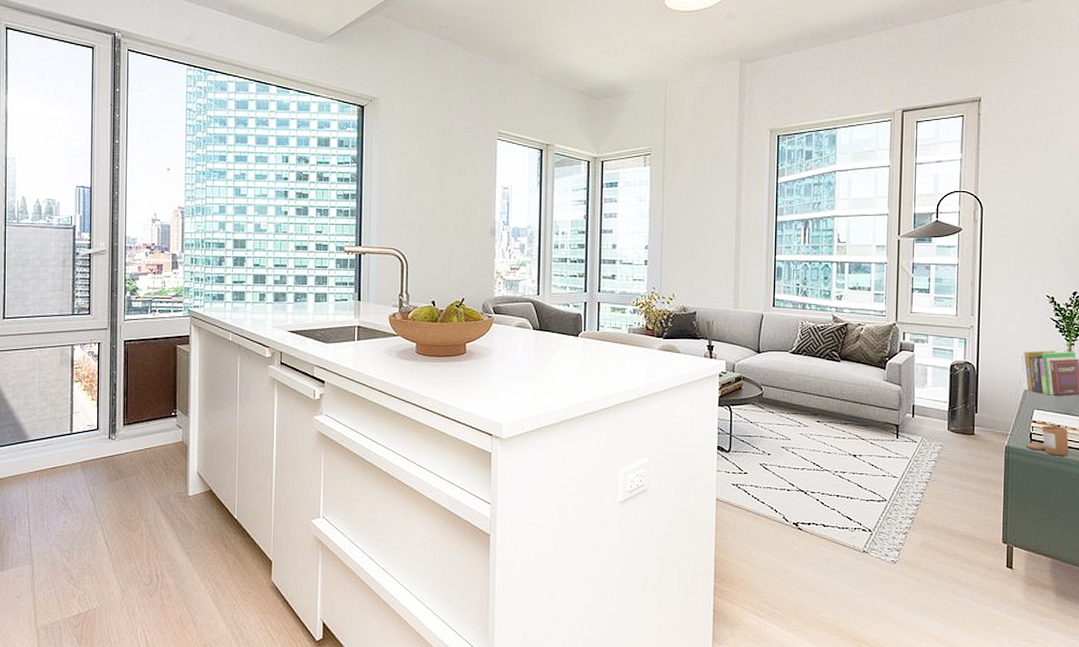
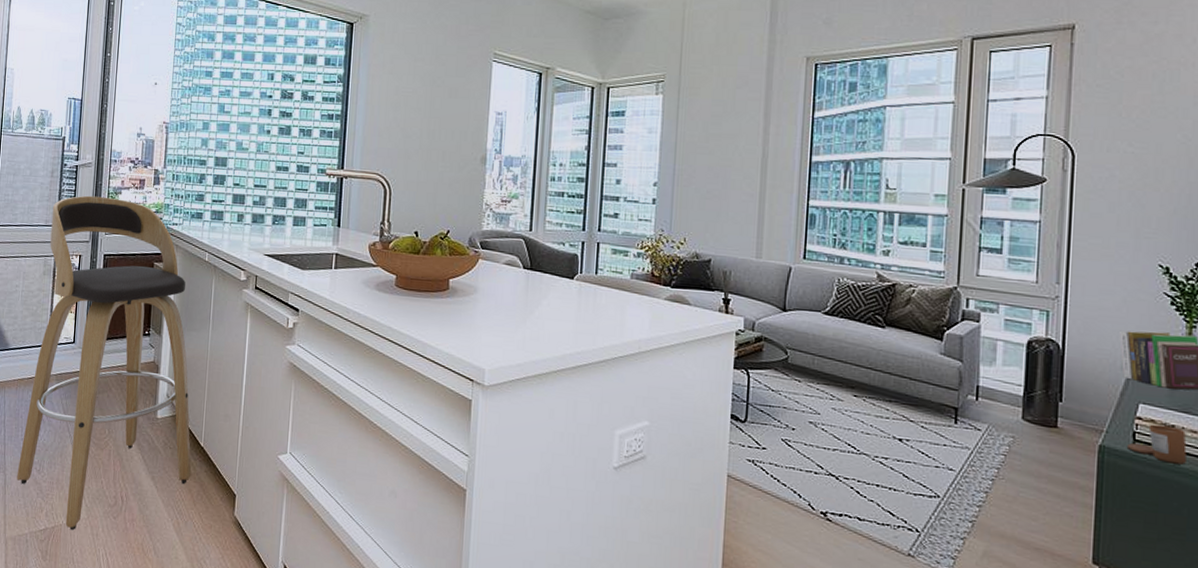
bar stool: none [45,283,226,612] -> present [17,195,191,530]

